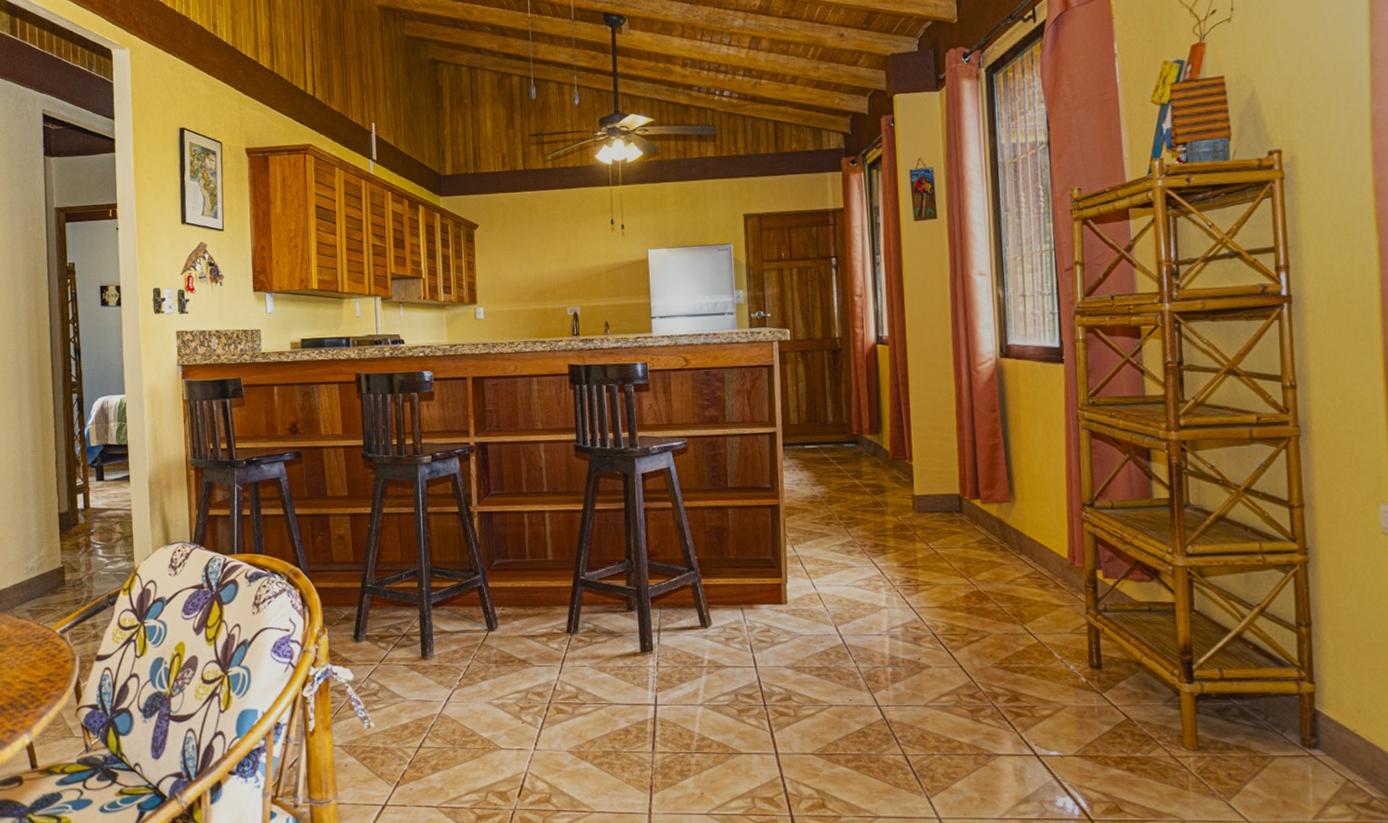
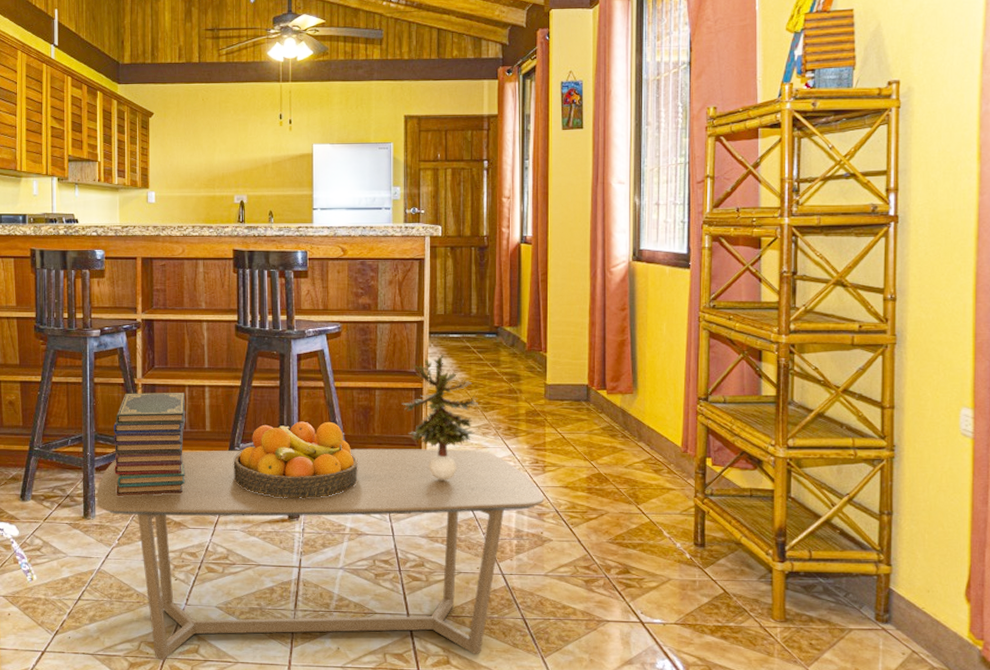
coffee table: none [434,569,919,811] -> present [96,448,543,660]
book stack: none [450,520,529,634] -> present [114,393,186,496]
fruit bowl: none [578,544,714,630] -> present [233,421,358,498]
potted plant: none [757,467,840,605] -> present [402,354,478,481]

